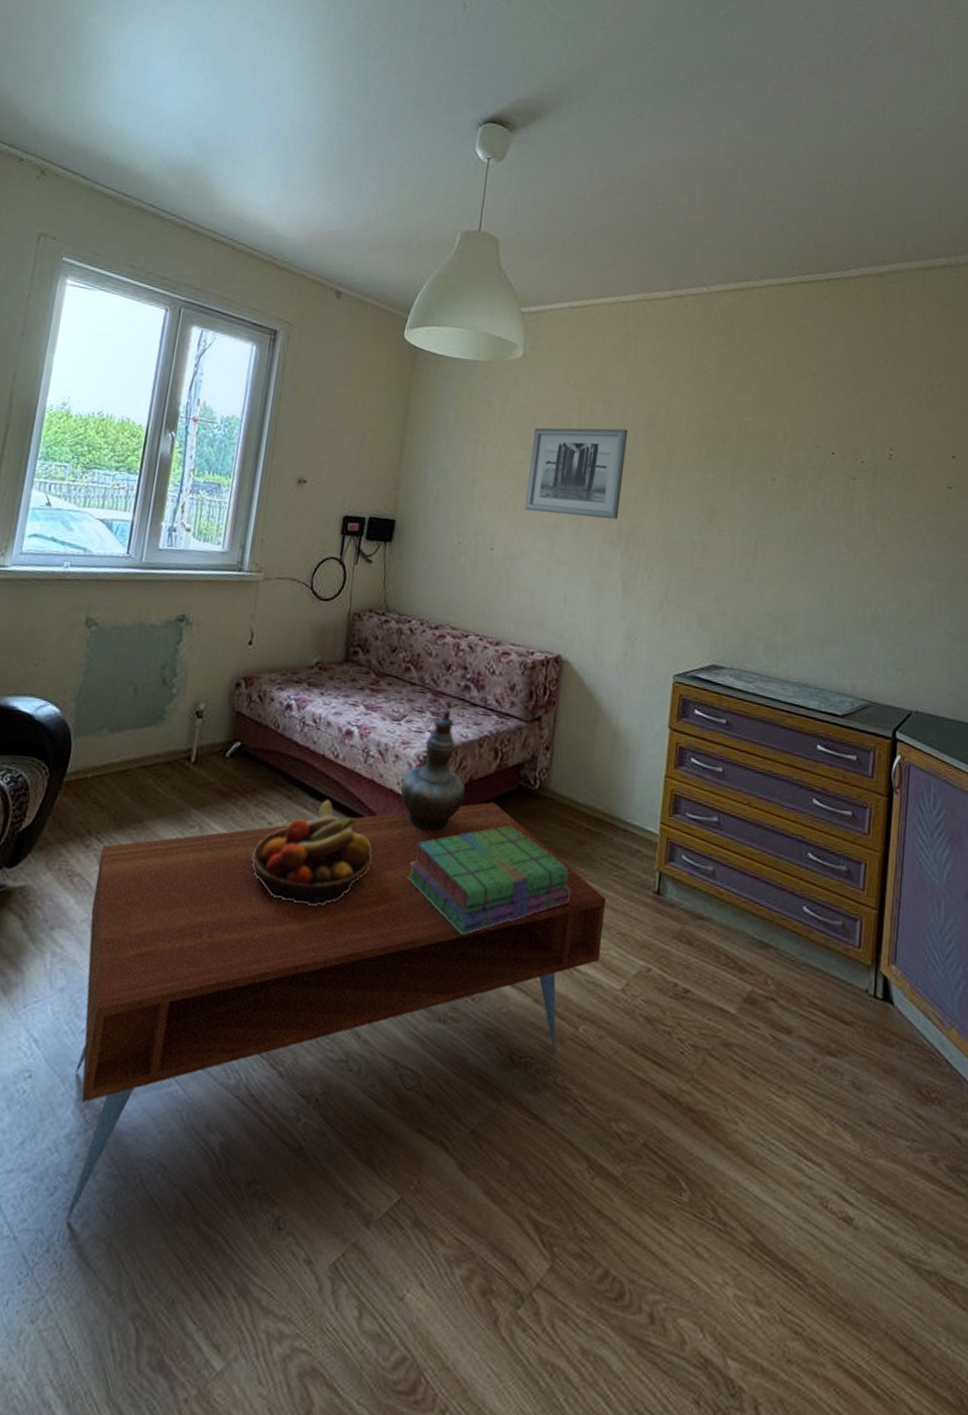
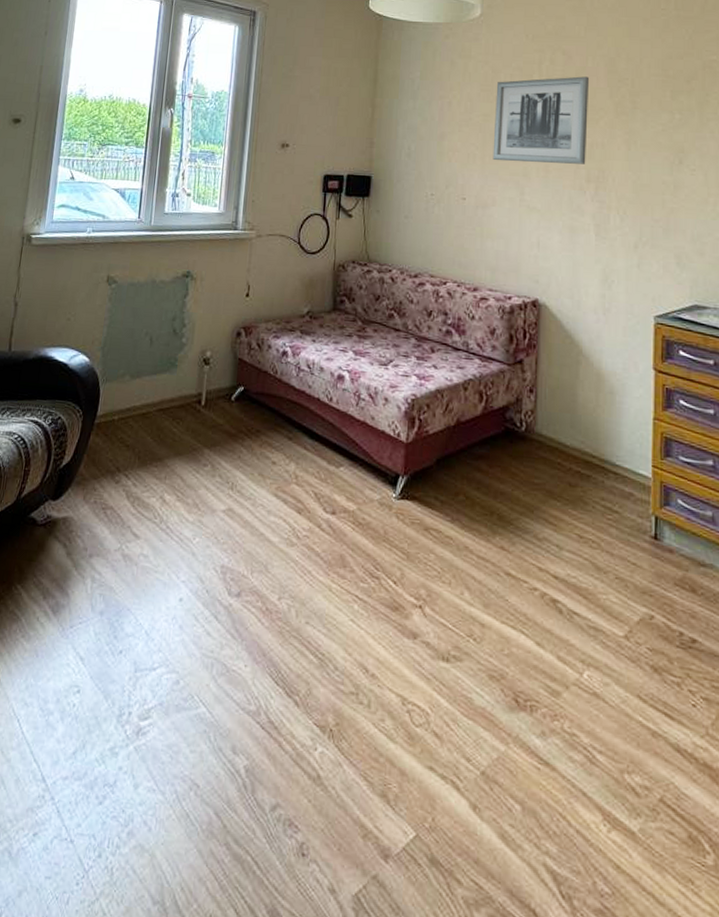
coffee table: present [66,802,607,1220] -> none [114,444,602,828]
fruit bowl: present [251,798,372,906] -> none [259,440,369,542]
decorative vase: present [401,707,465,831] -> none [392,352,453,472]
stack of books: present [407,825,571,935] -> none [403,467,565,575]

